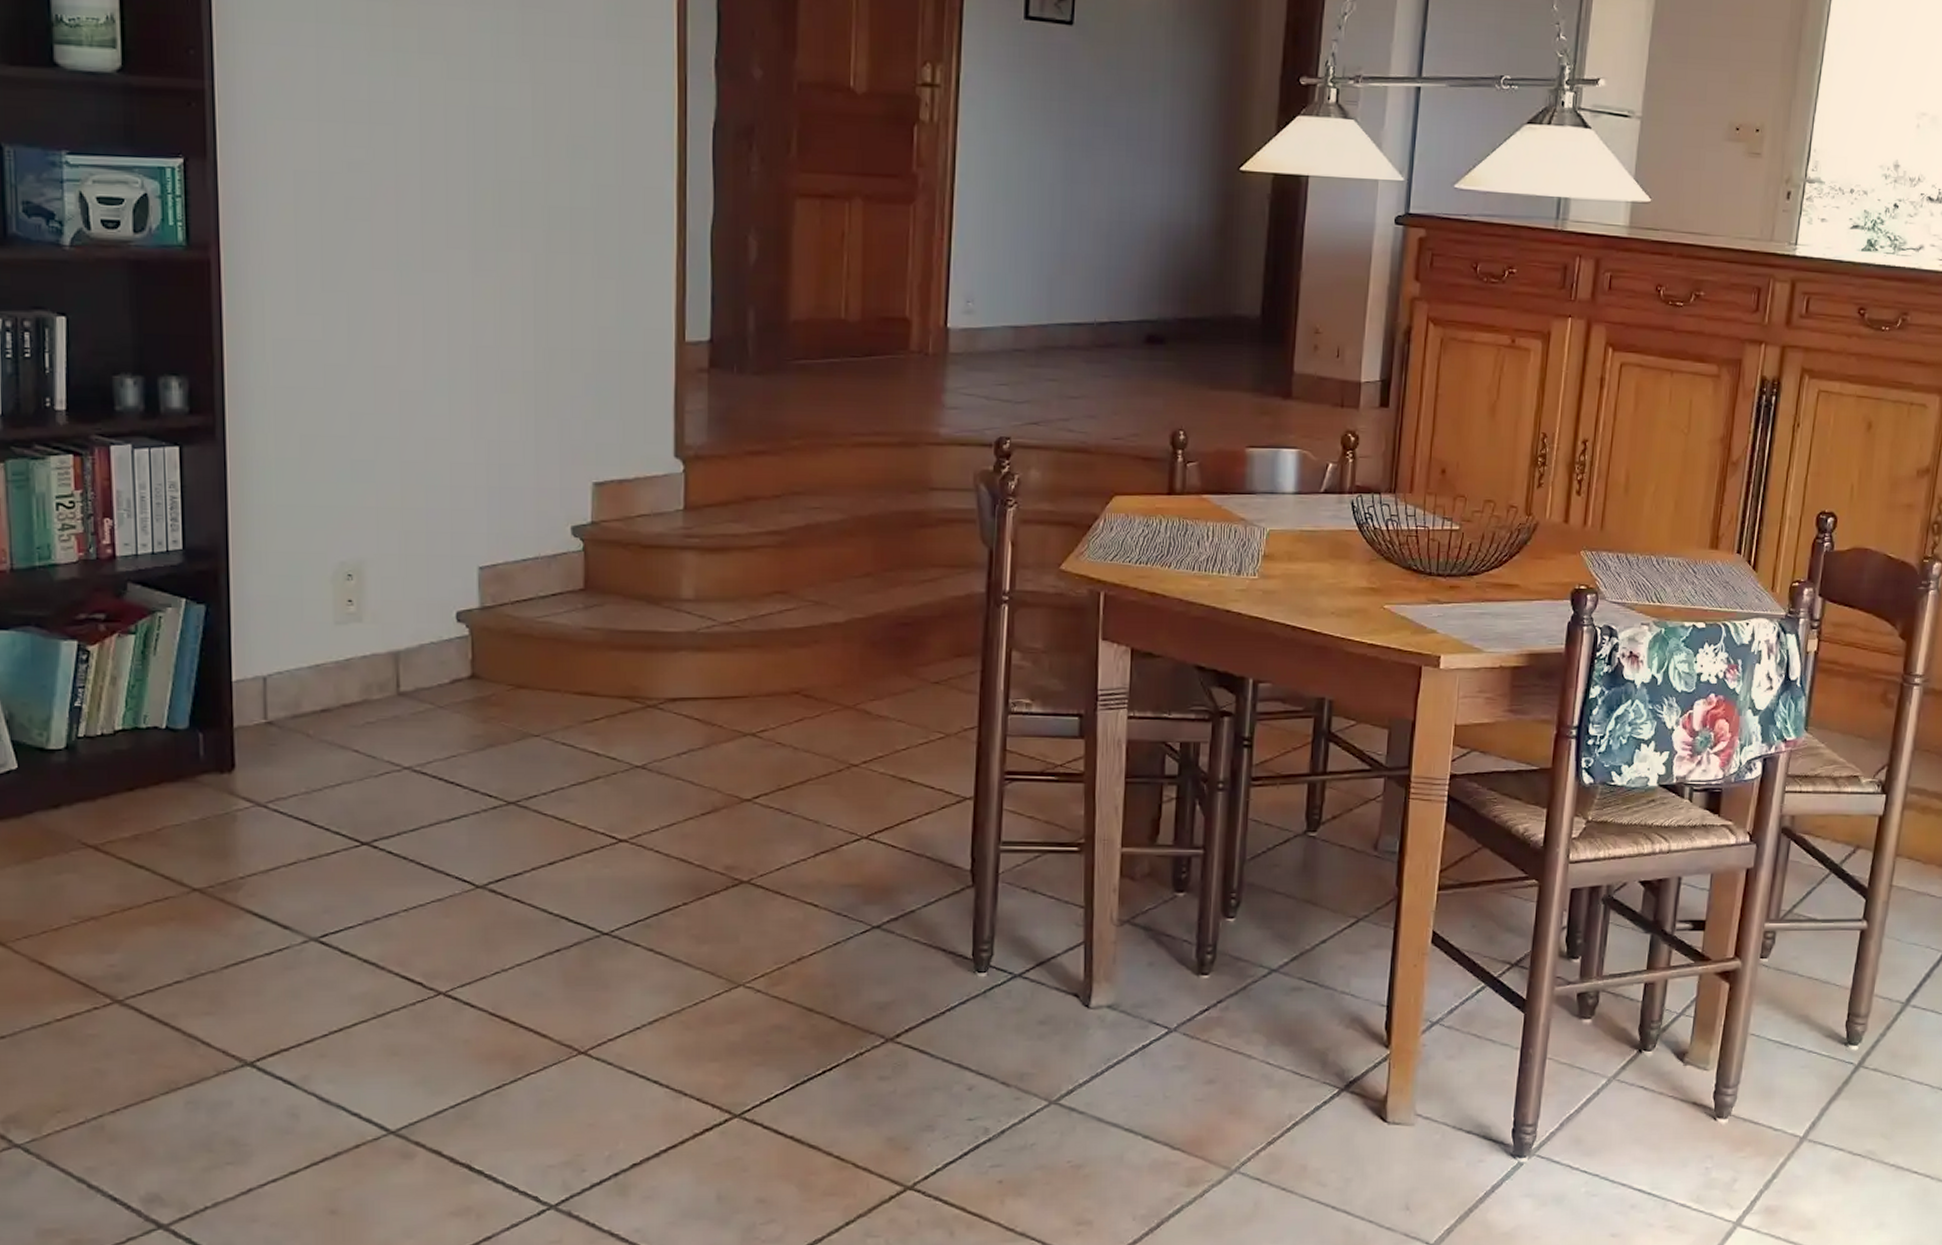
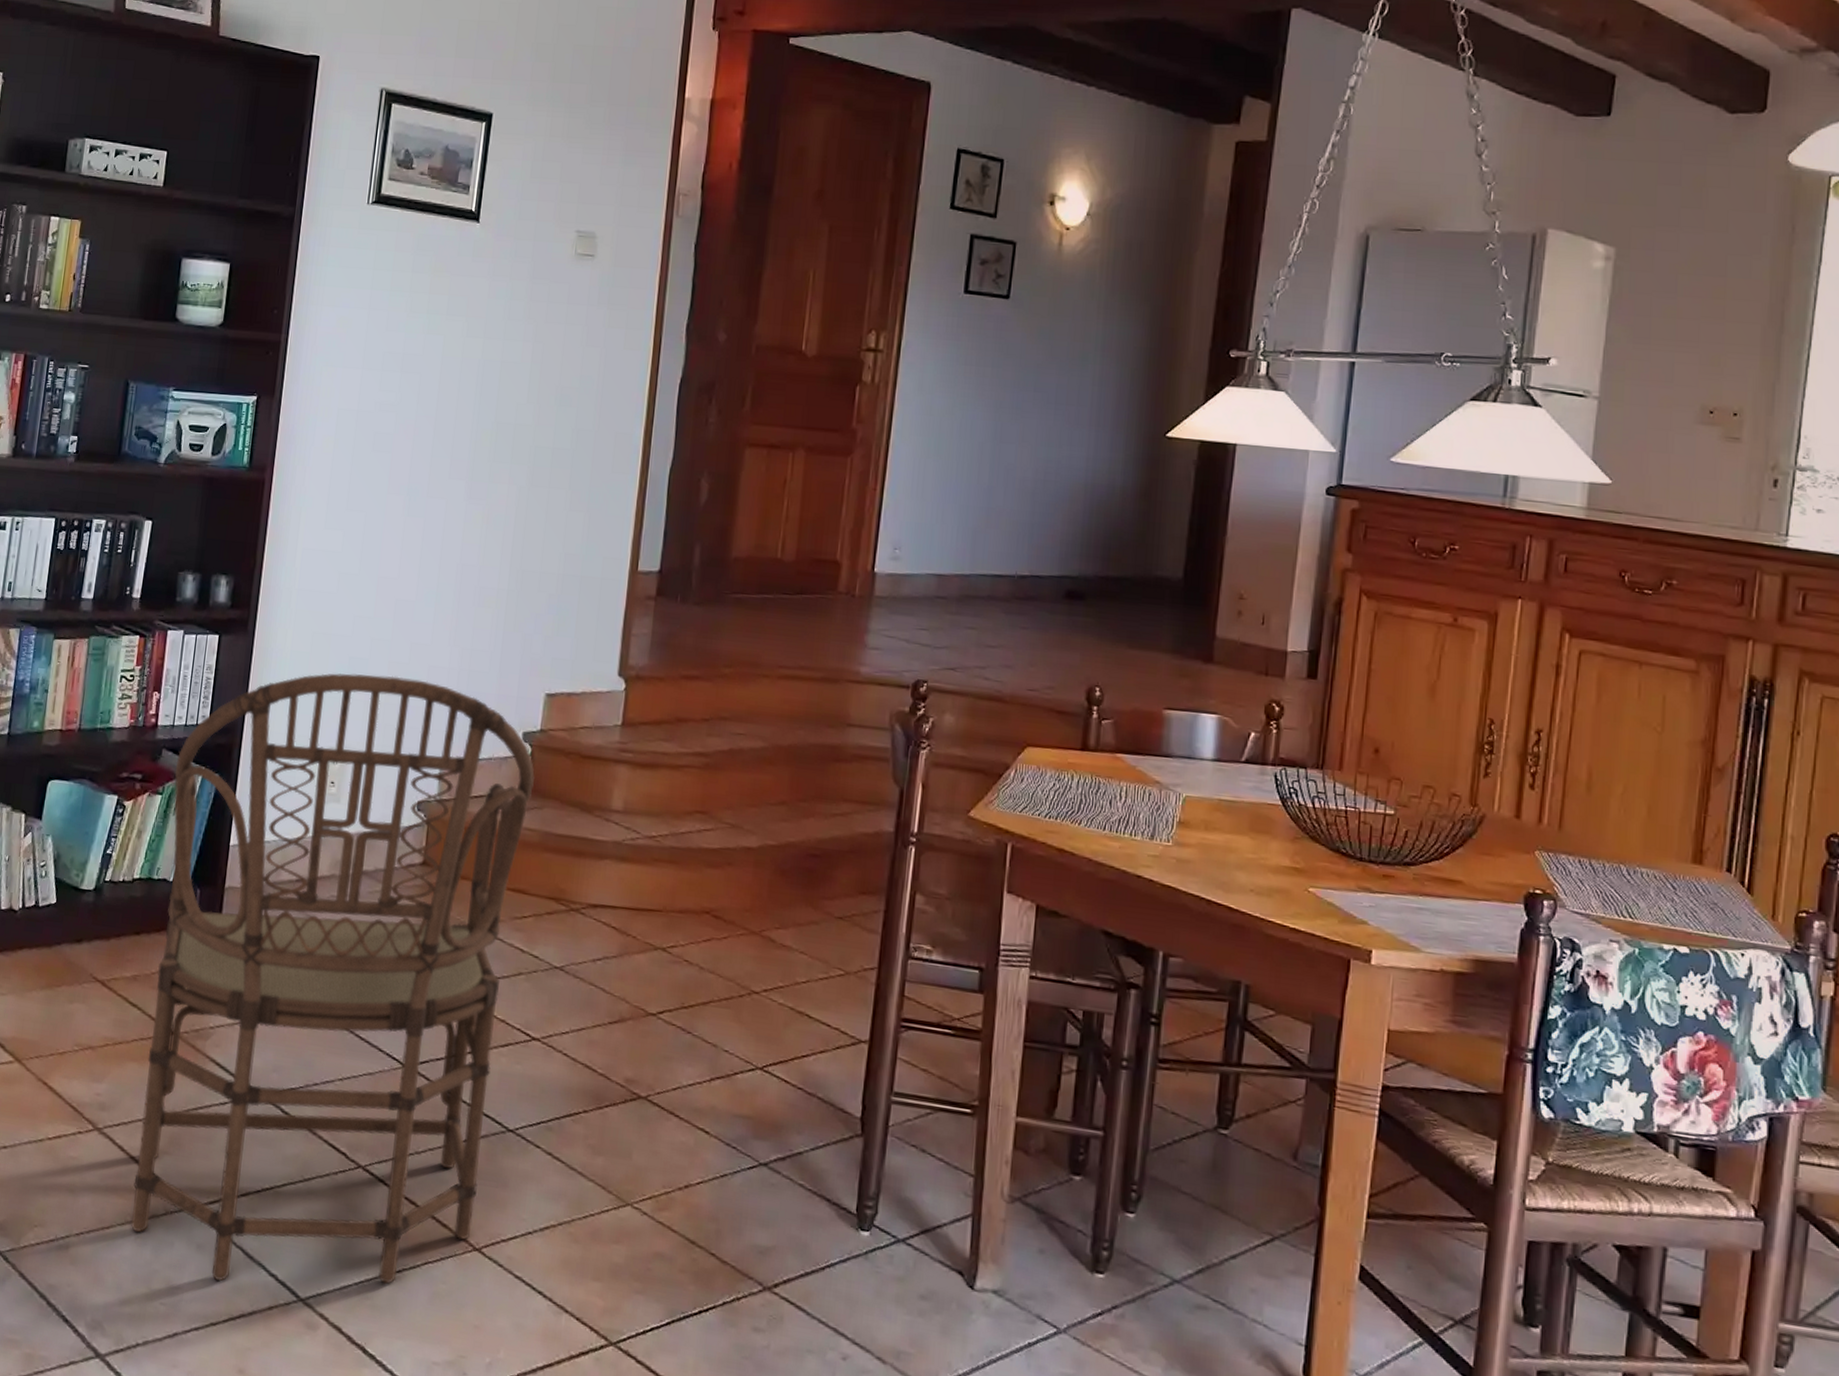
armchair: none [147,477,590,1130] -> present [131,673,535,1284]

